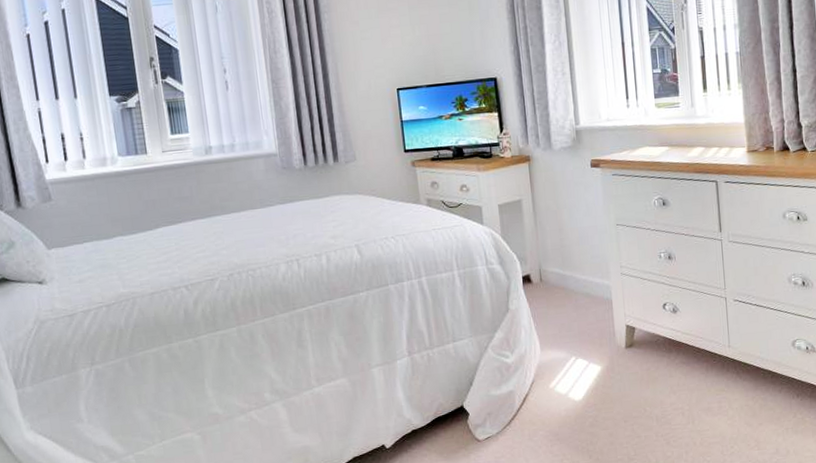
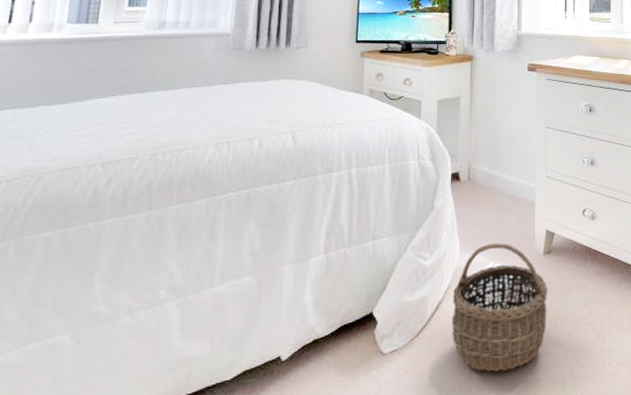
wicker basket: none [538,339,635,453] -> present [451,243,548,372]

